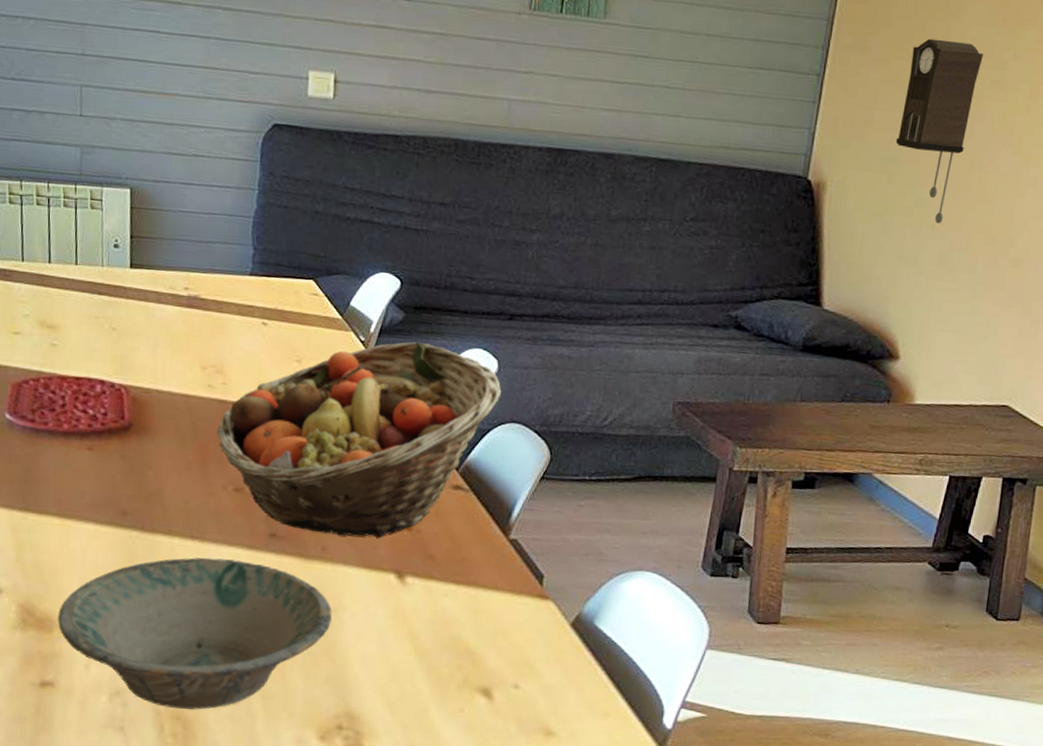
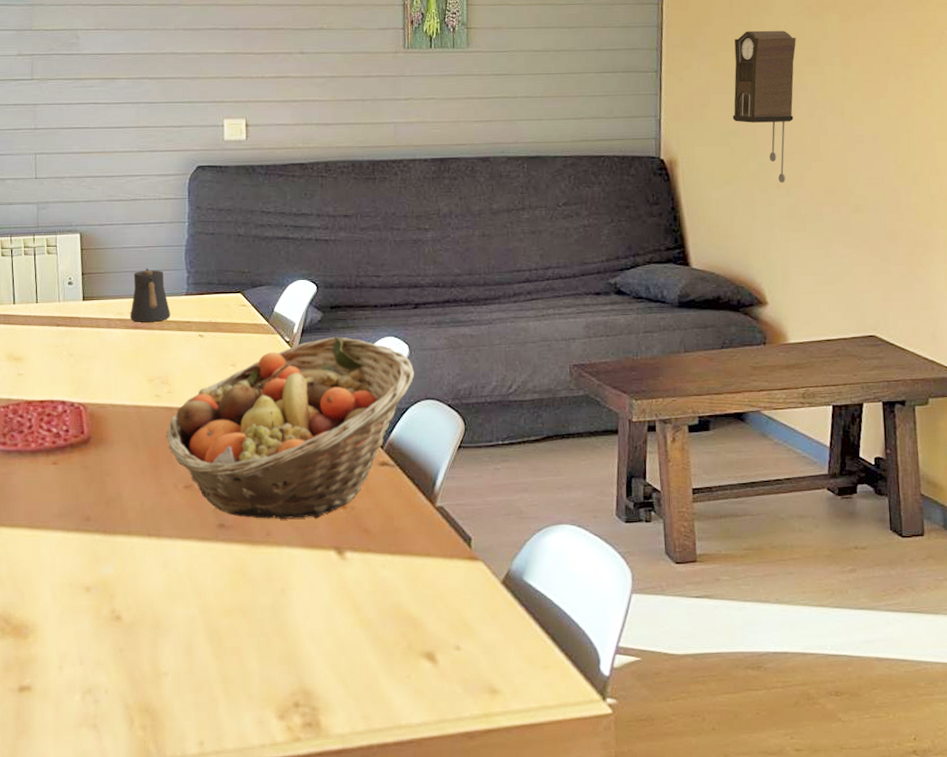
bowl: present [58,557,332,710] -> none [32,552,281,700]
kettle: none [184,238,231,302] -> present [130,268,171,322]

